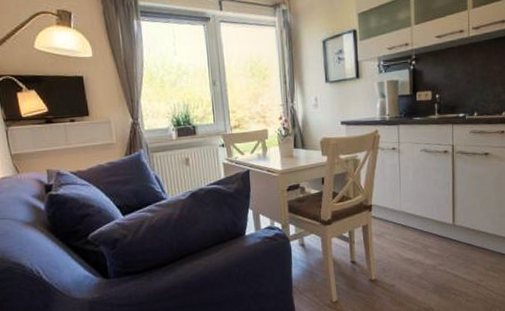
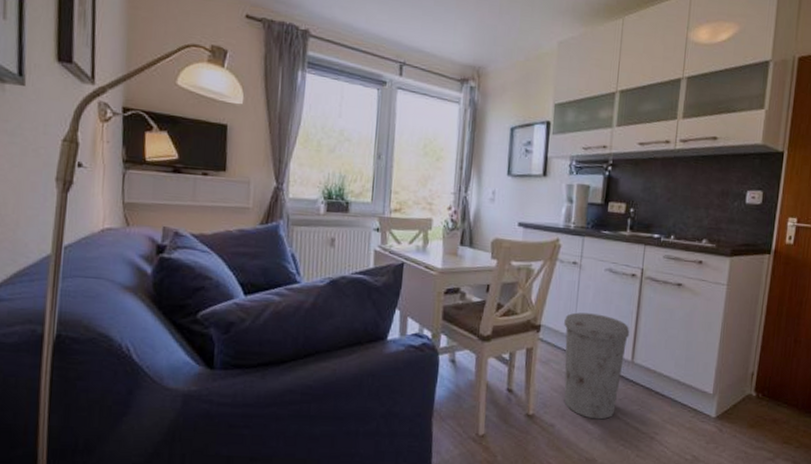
trash can: none [391,188,449,276] -> present [564,312,630,420]

